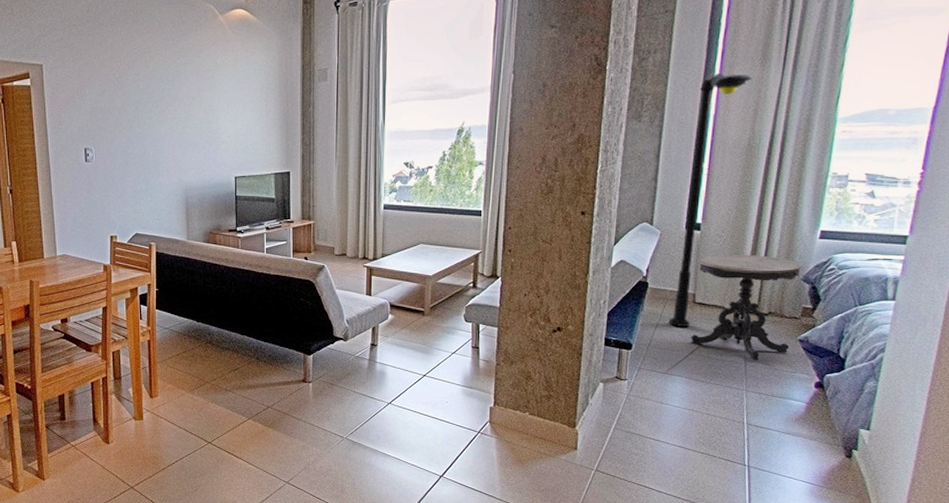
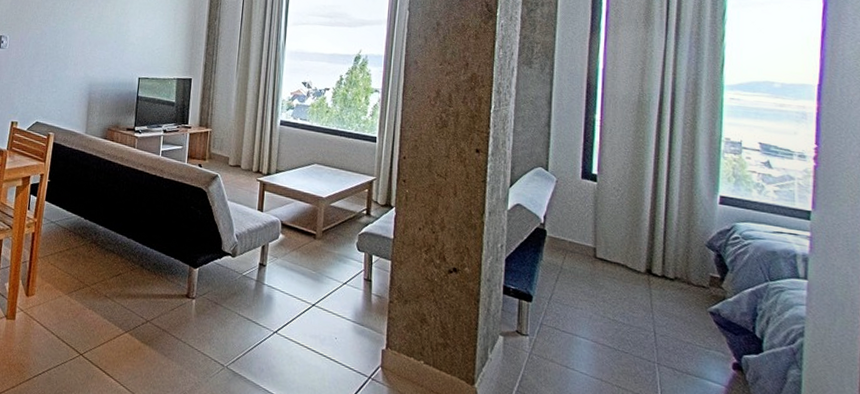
floor lamp: present [669,74,752,328] -> none [570,31,637,283]
side table: present [690,254,801,361] -> none [593,209,704,330]

